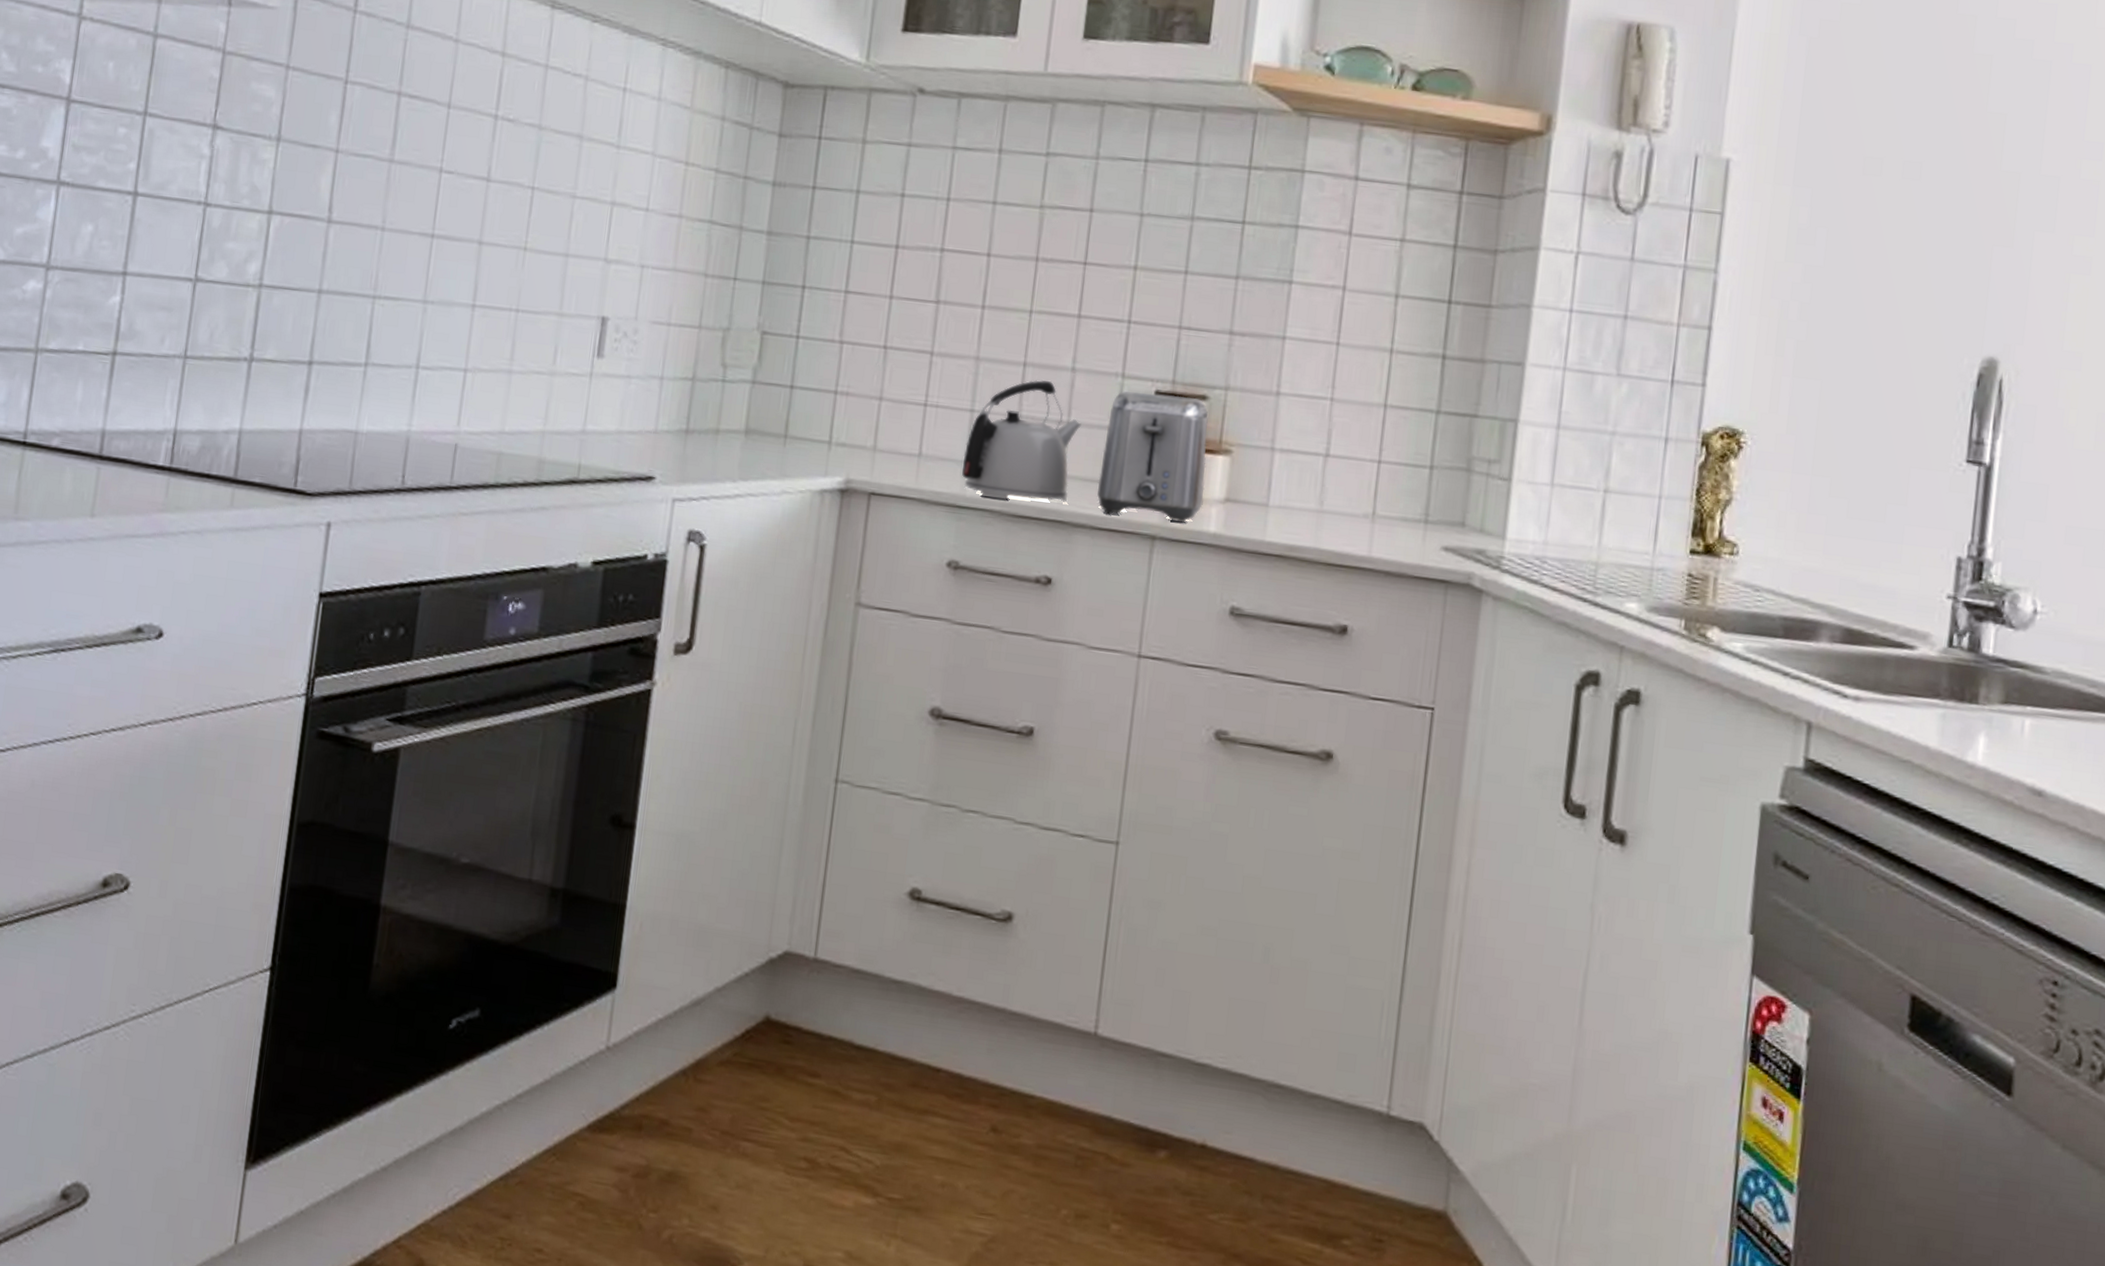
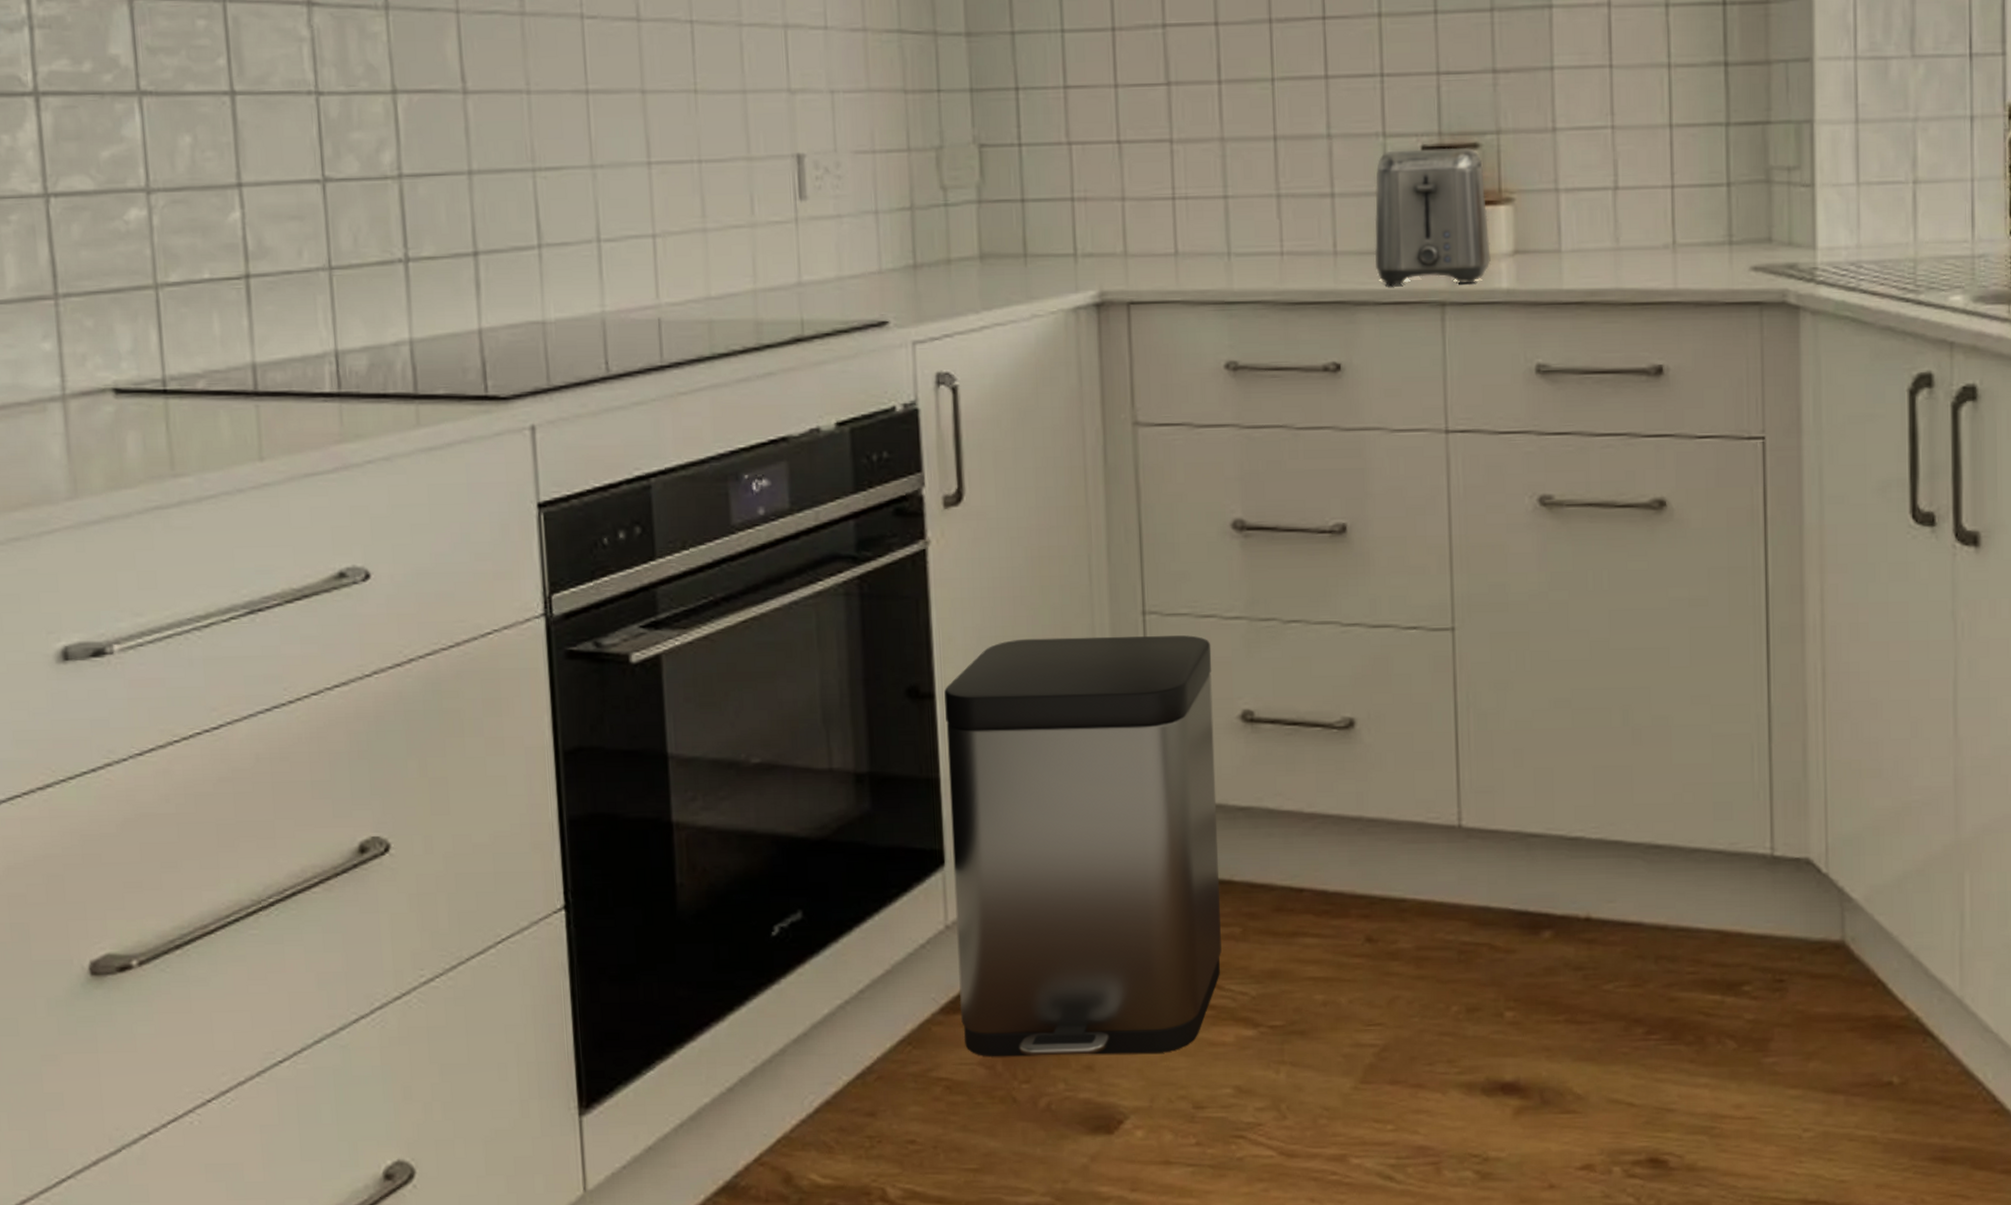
pedal bin: none [604,786,893,1206] -> present [944,635,1222,1056]
kettle: present [962,380,1081,503] -> none [1224,153,1347,288]

